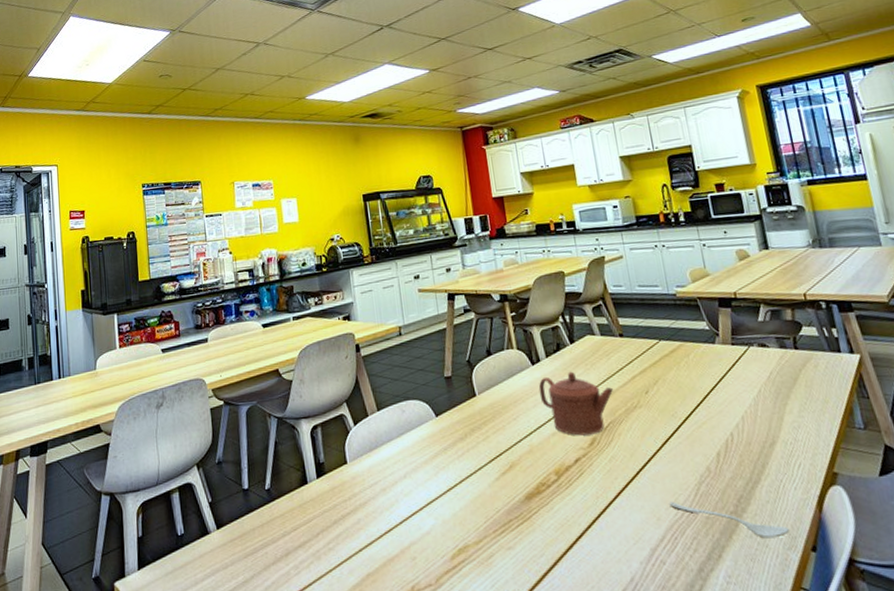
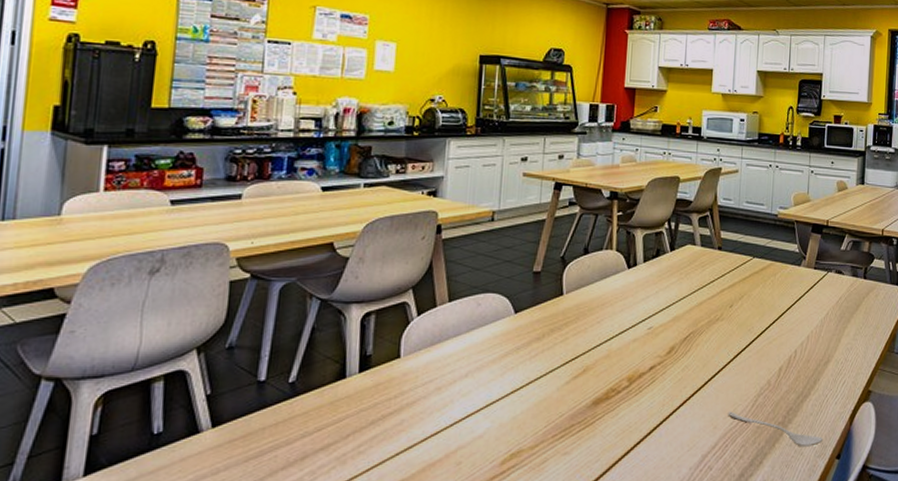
teapot: present [538,371,614,436] -> none [629,279,702,344]

